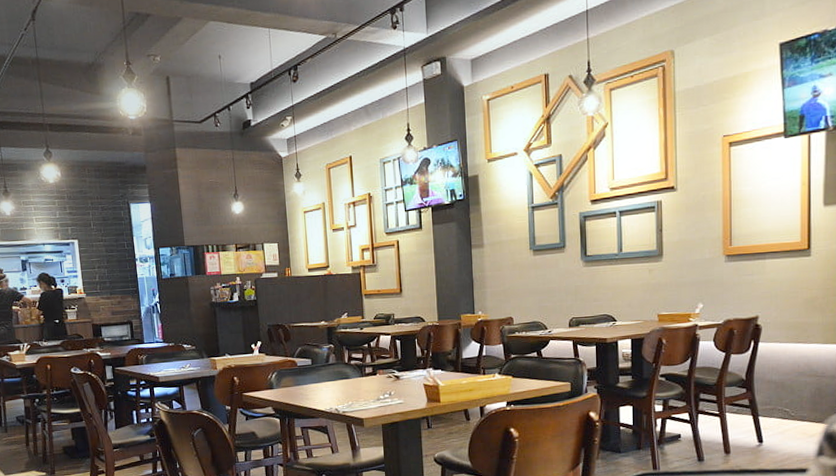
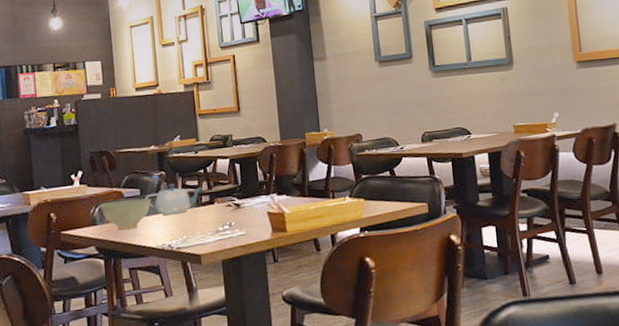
bowl: none [276,367,321,395] -> present [99,198,152,230]
teapot: none [315,355,366,383] -> present [145,183,203,215]

